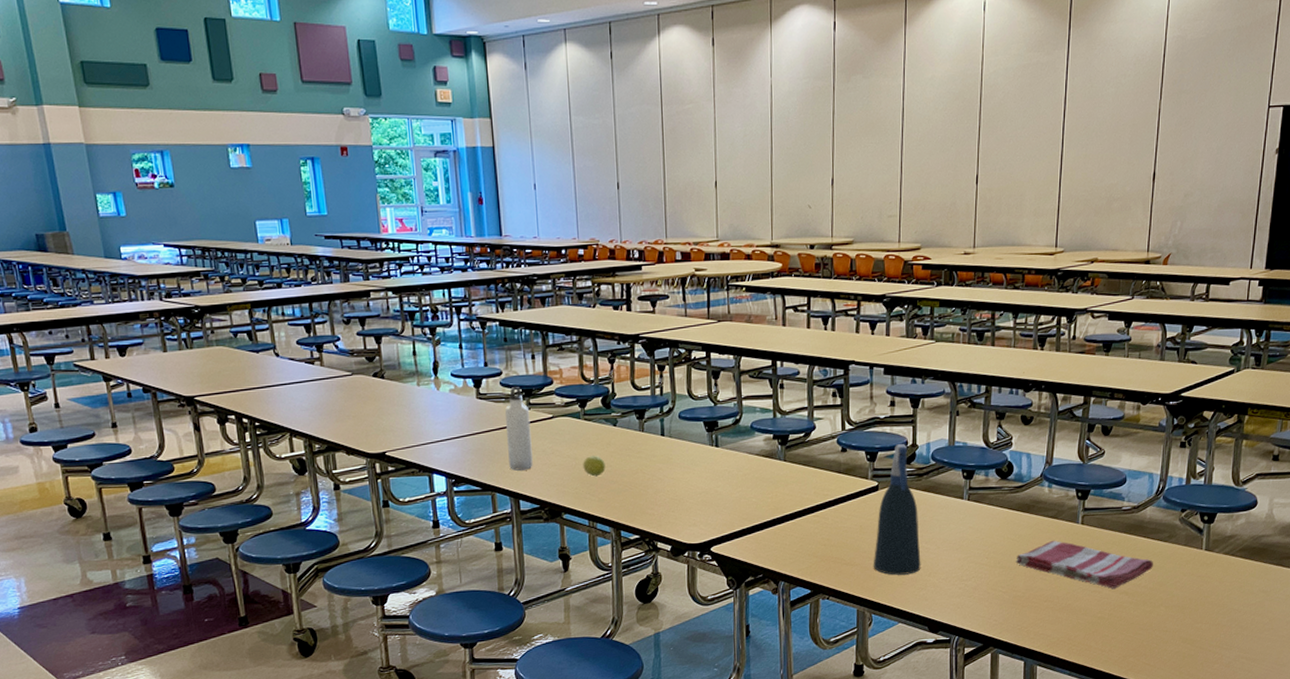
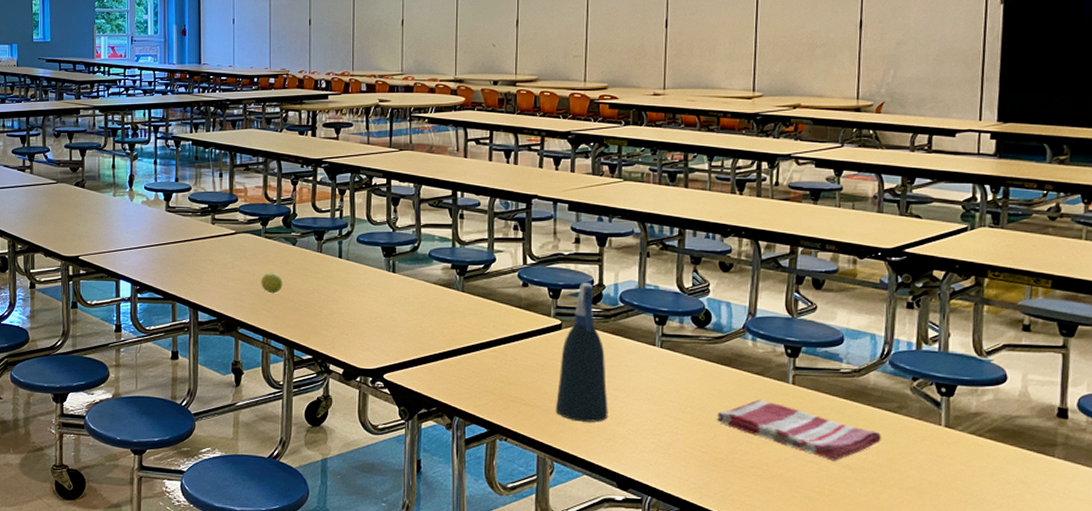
water bottle: present [504,387,533,471] -> none [190,202,214,282]

